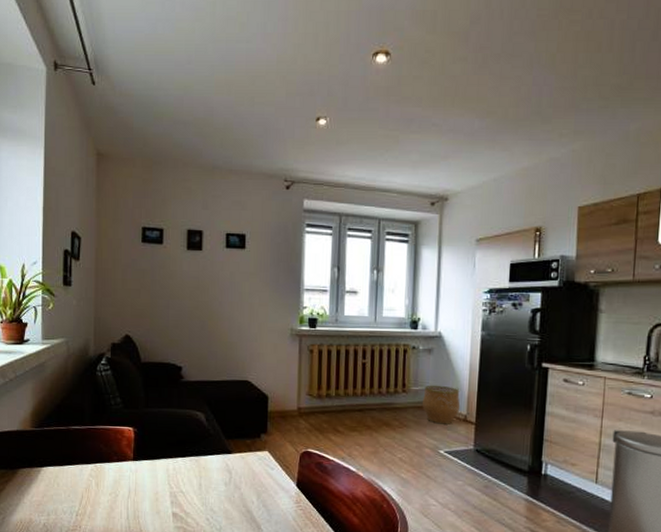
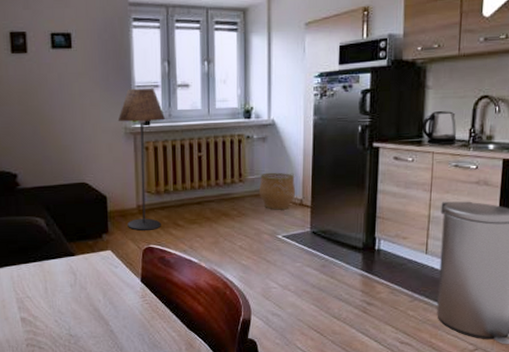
floor lamp: none [284,291,332,434] -> present [117,87,166,231]
kettle: none [593,335,631,371] -> present [421,110,457,145]

